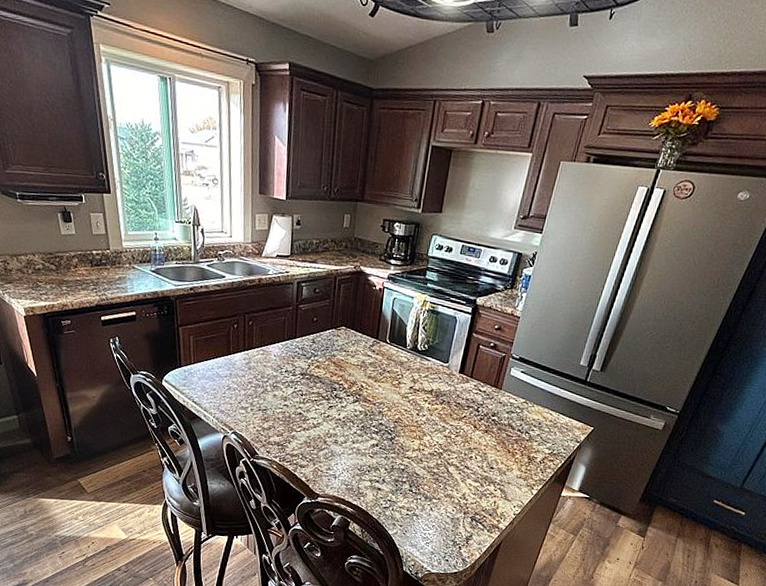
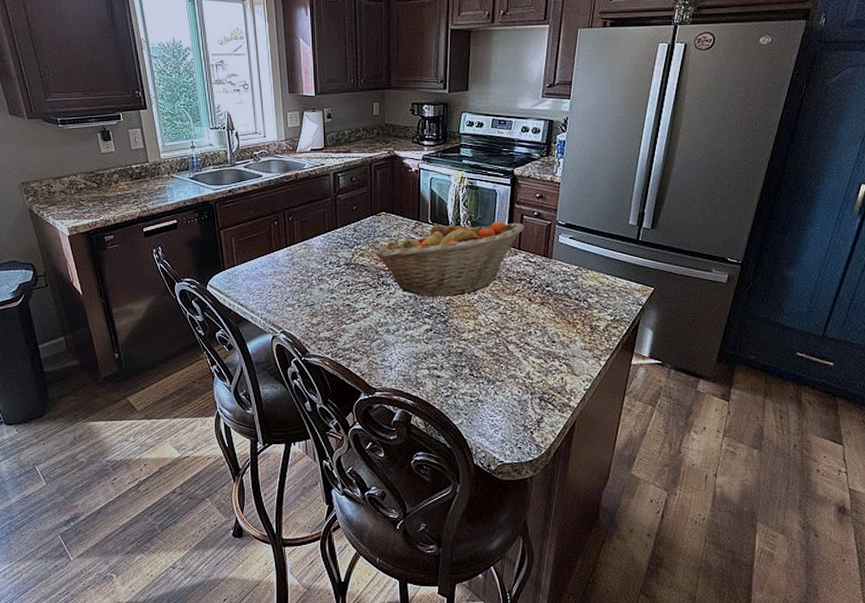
fruit basket: none [329,342,479,416] -> present [374,221,524,296]

